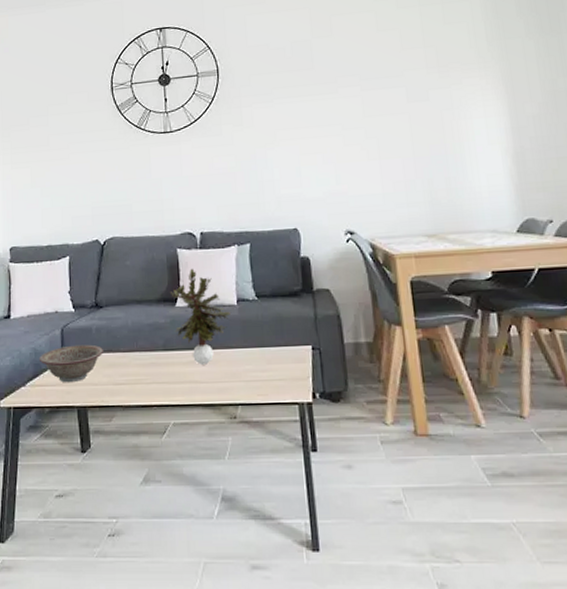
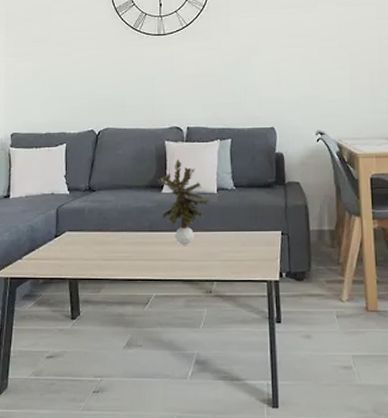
decorative bowl: present [38,344,103,383] -> none [35,224,94,258]

